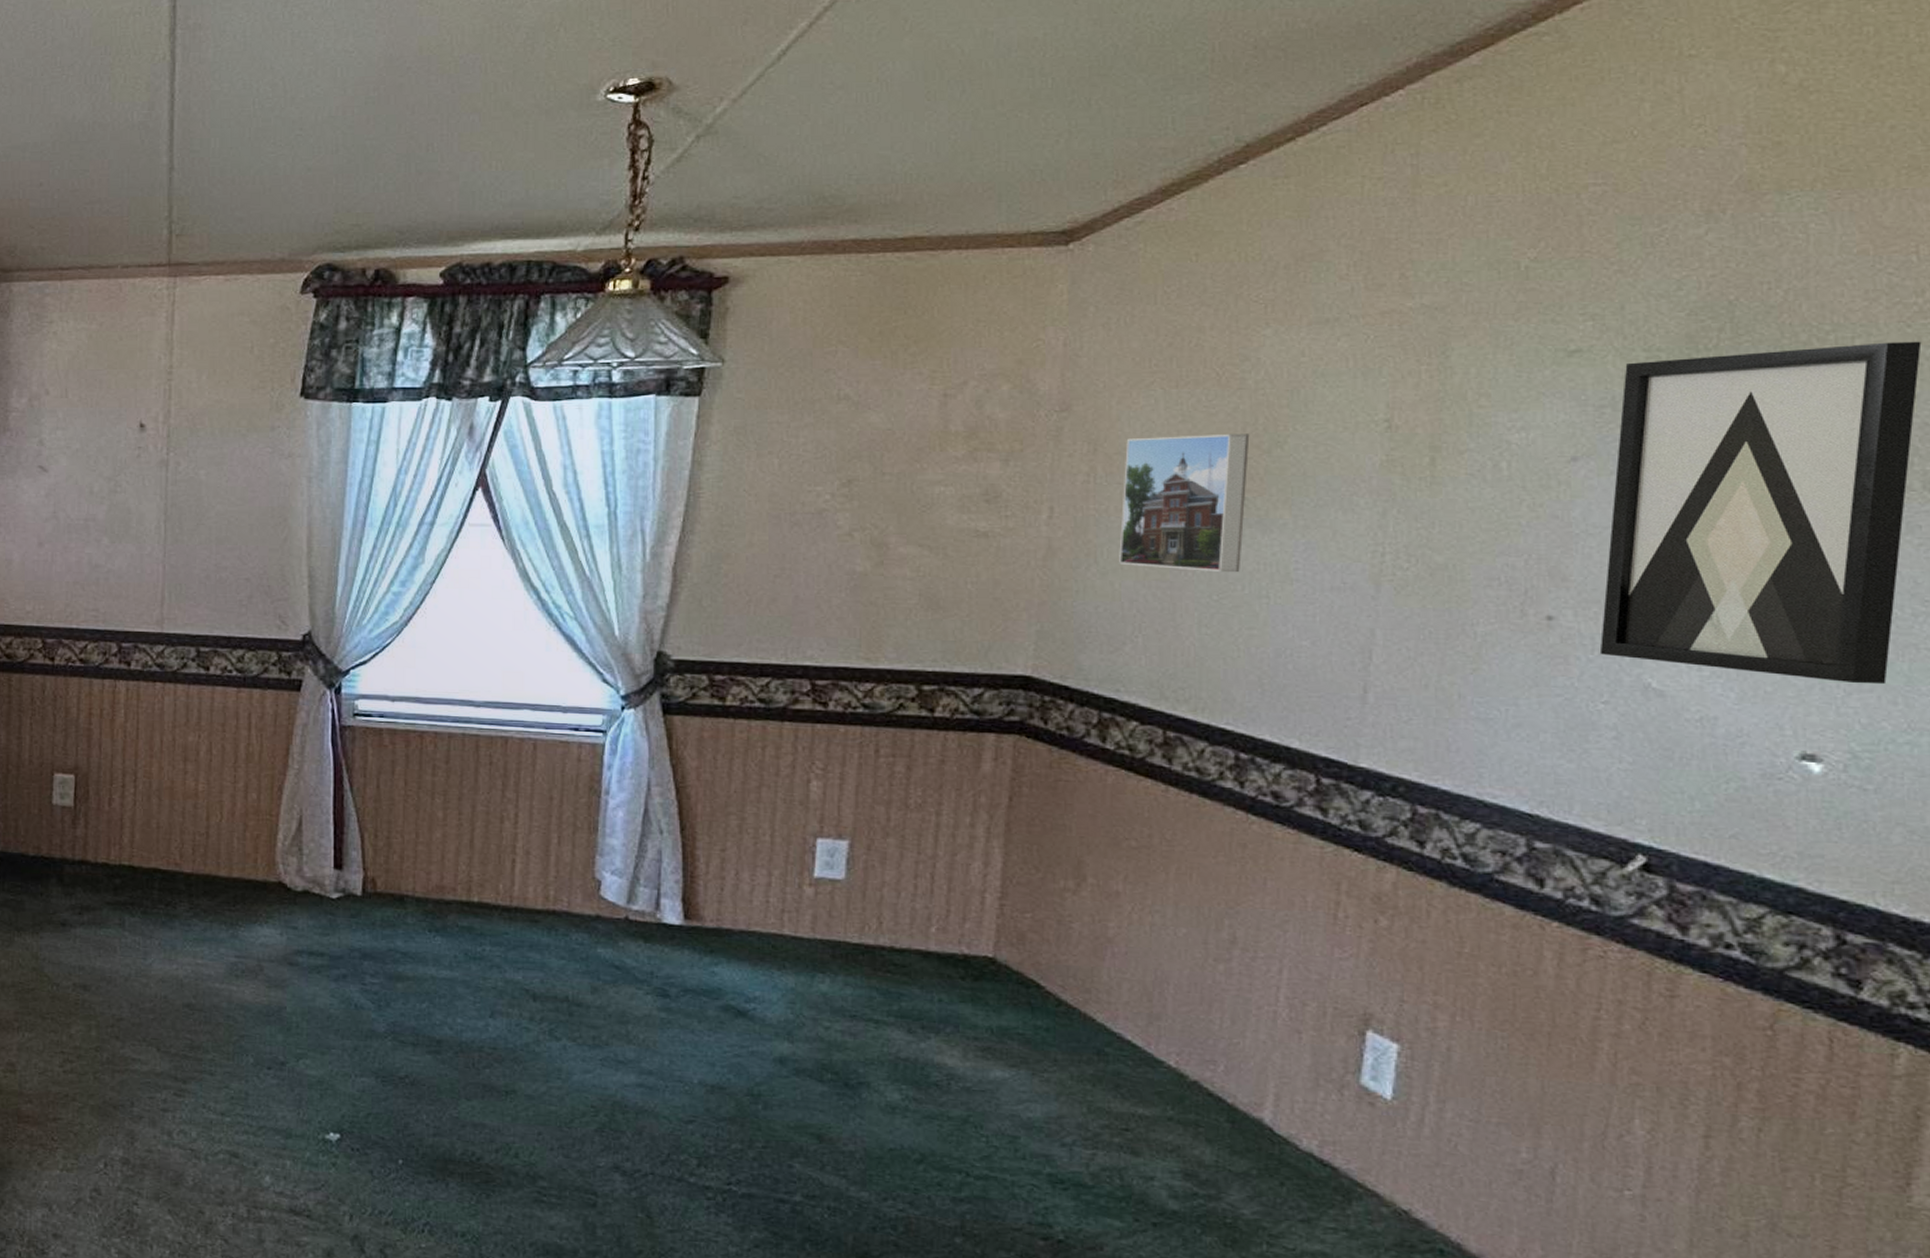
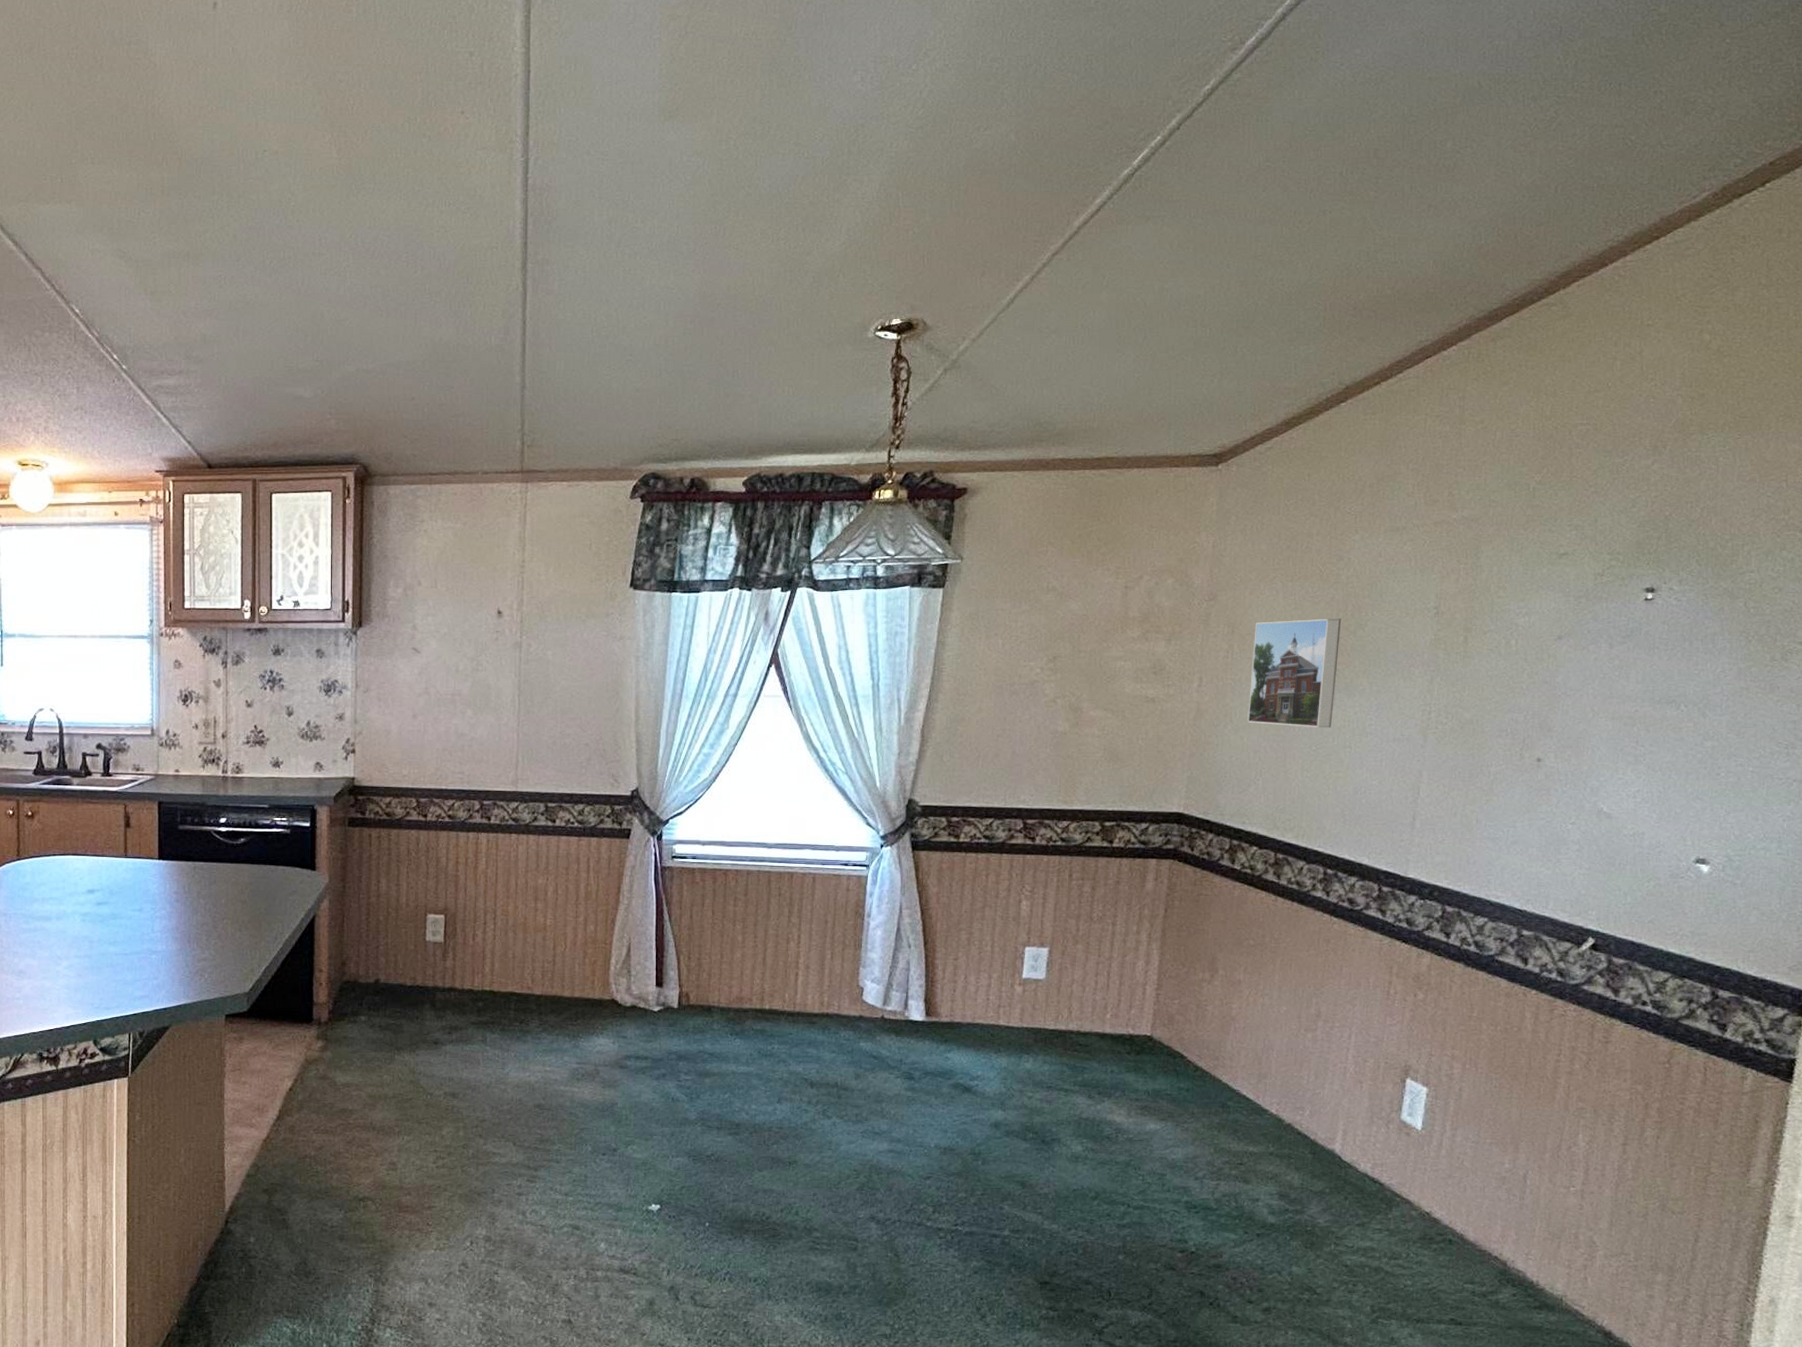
wall art: present [1599,341,1922,685] -> none [1570,548,1786,806]

